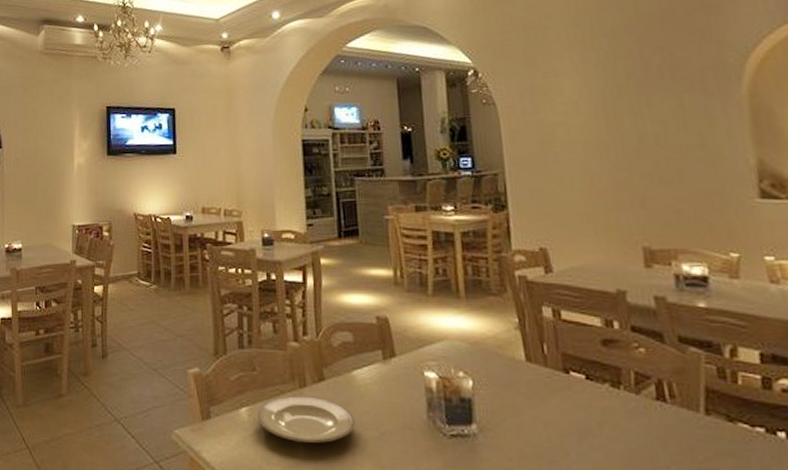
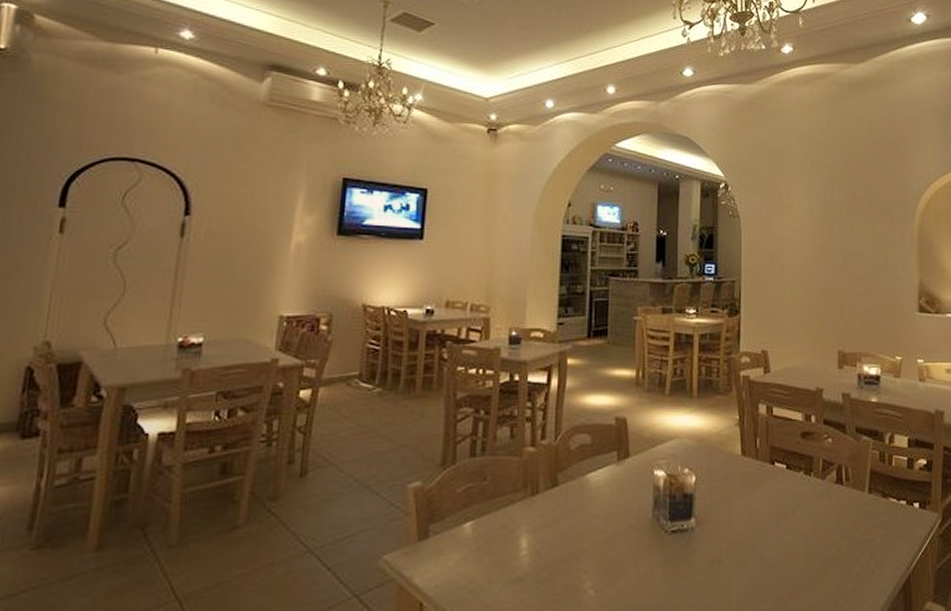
plate: present [257,394,357,443] -> none [482,502,585,554]

